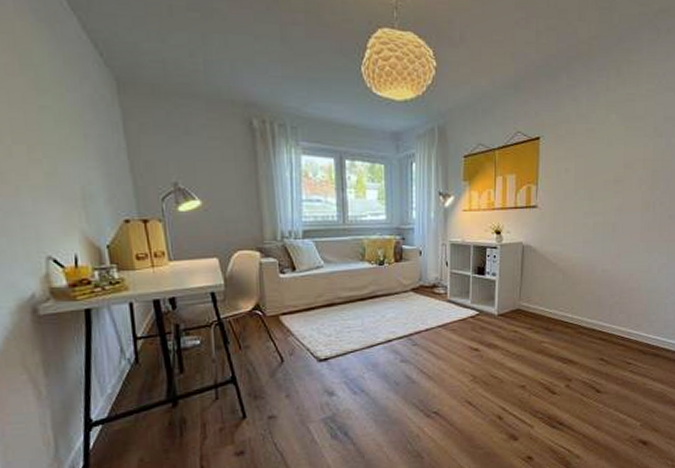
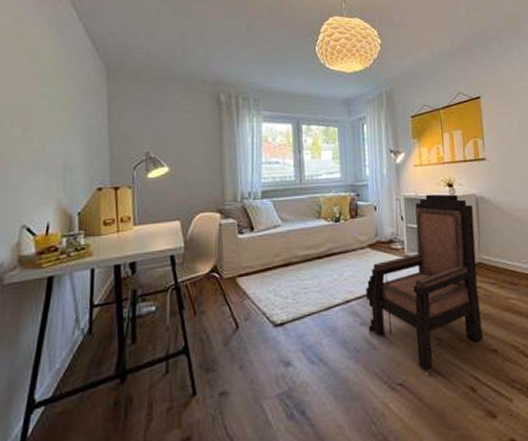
armchair: none [408,240,519,402] -> present [366,194,483,371]

